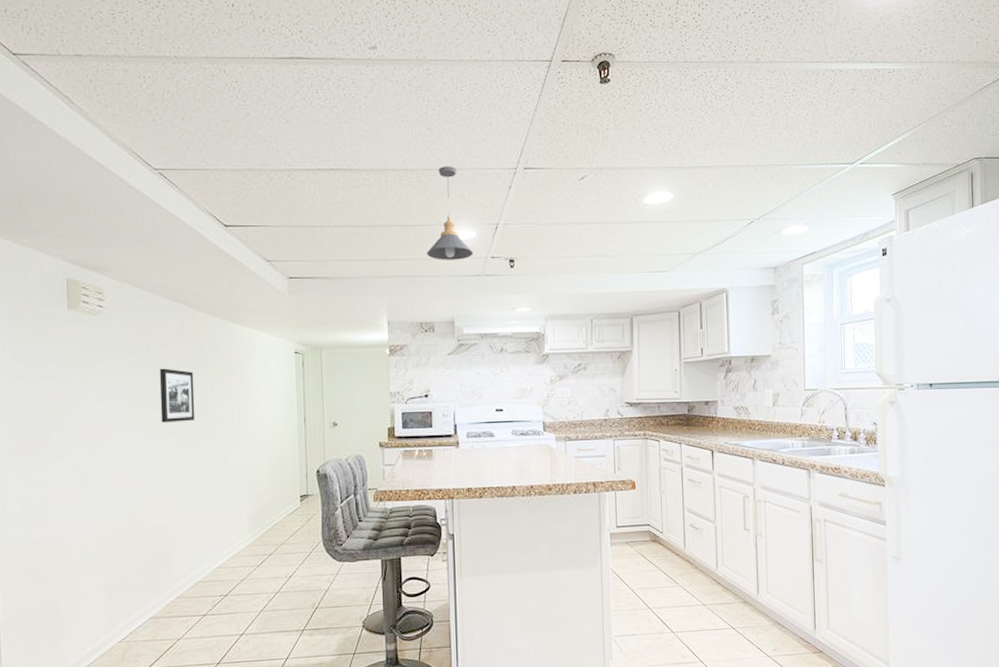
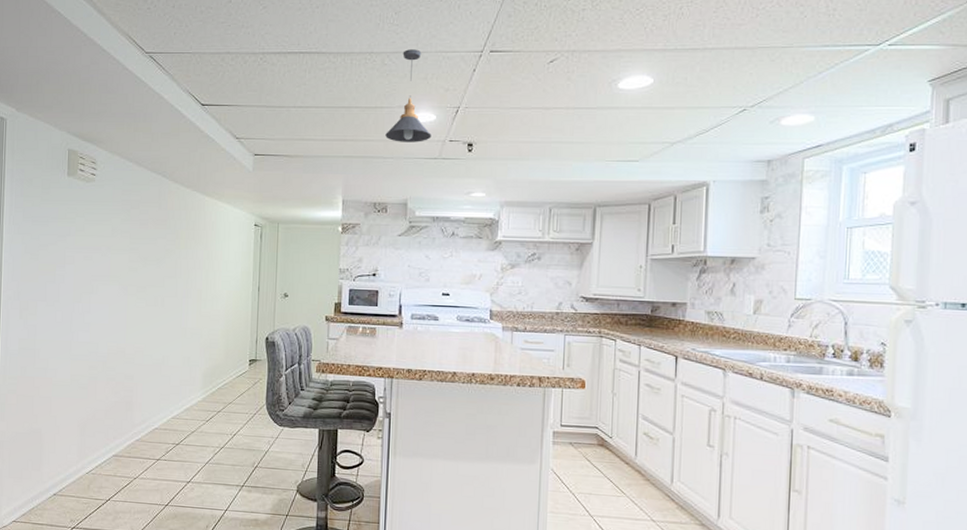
picture frame: present [159,368,195,423] -> none [135,232,165,283]

